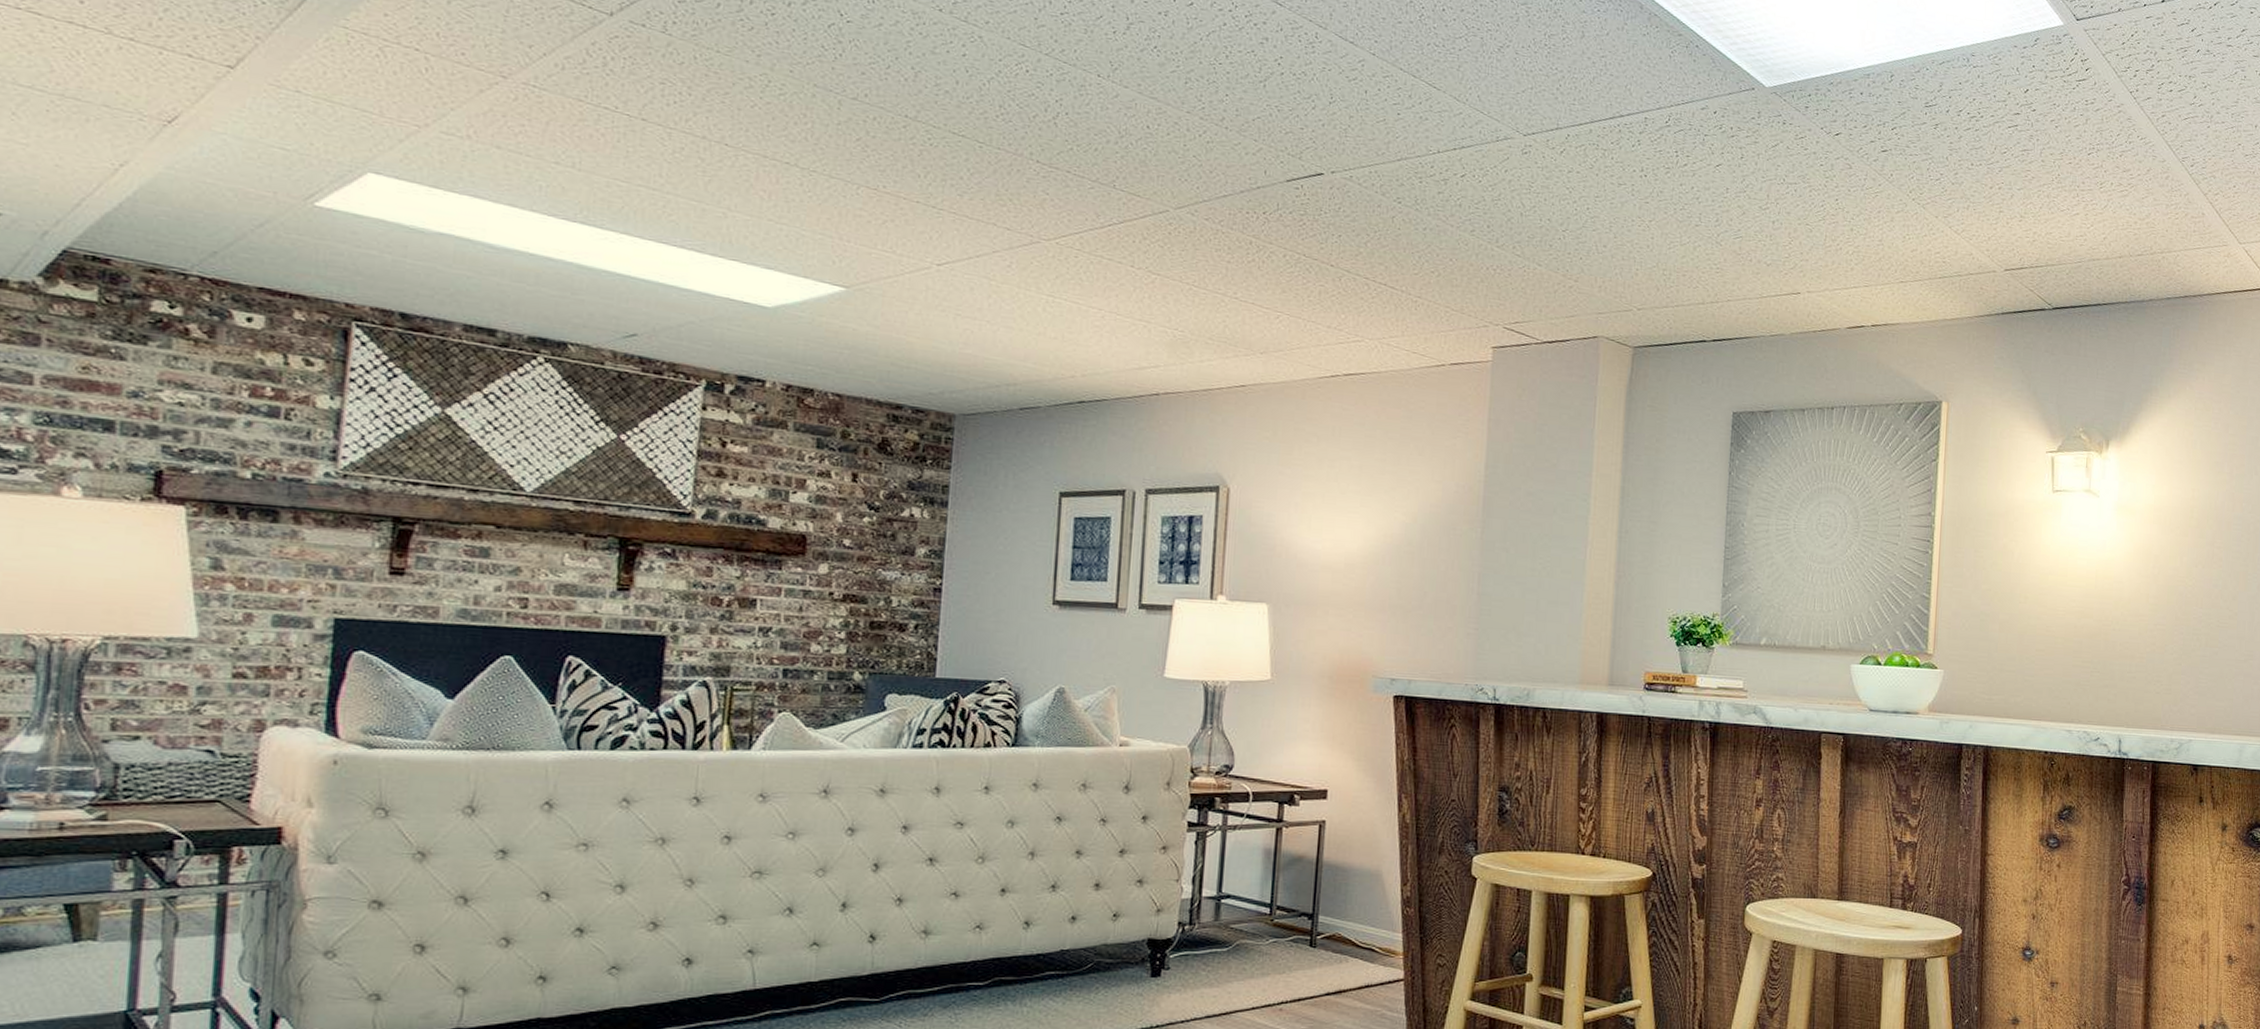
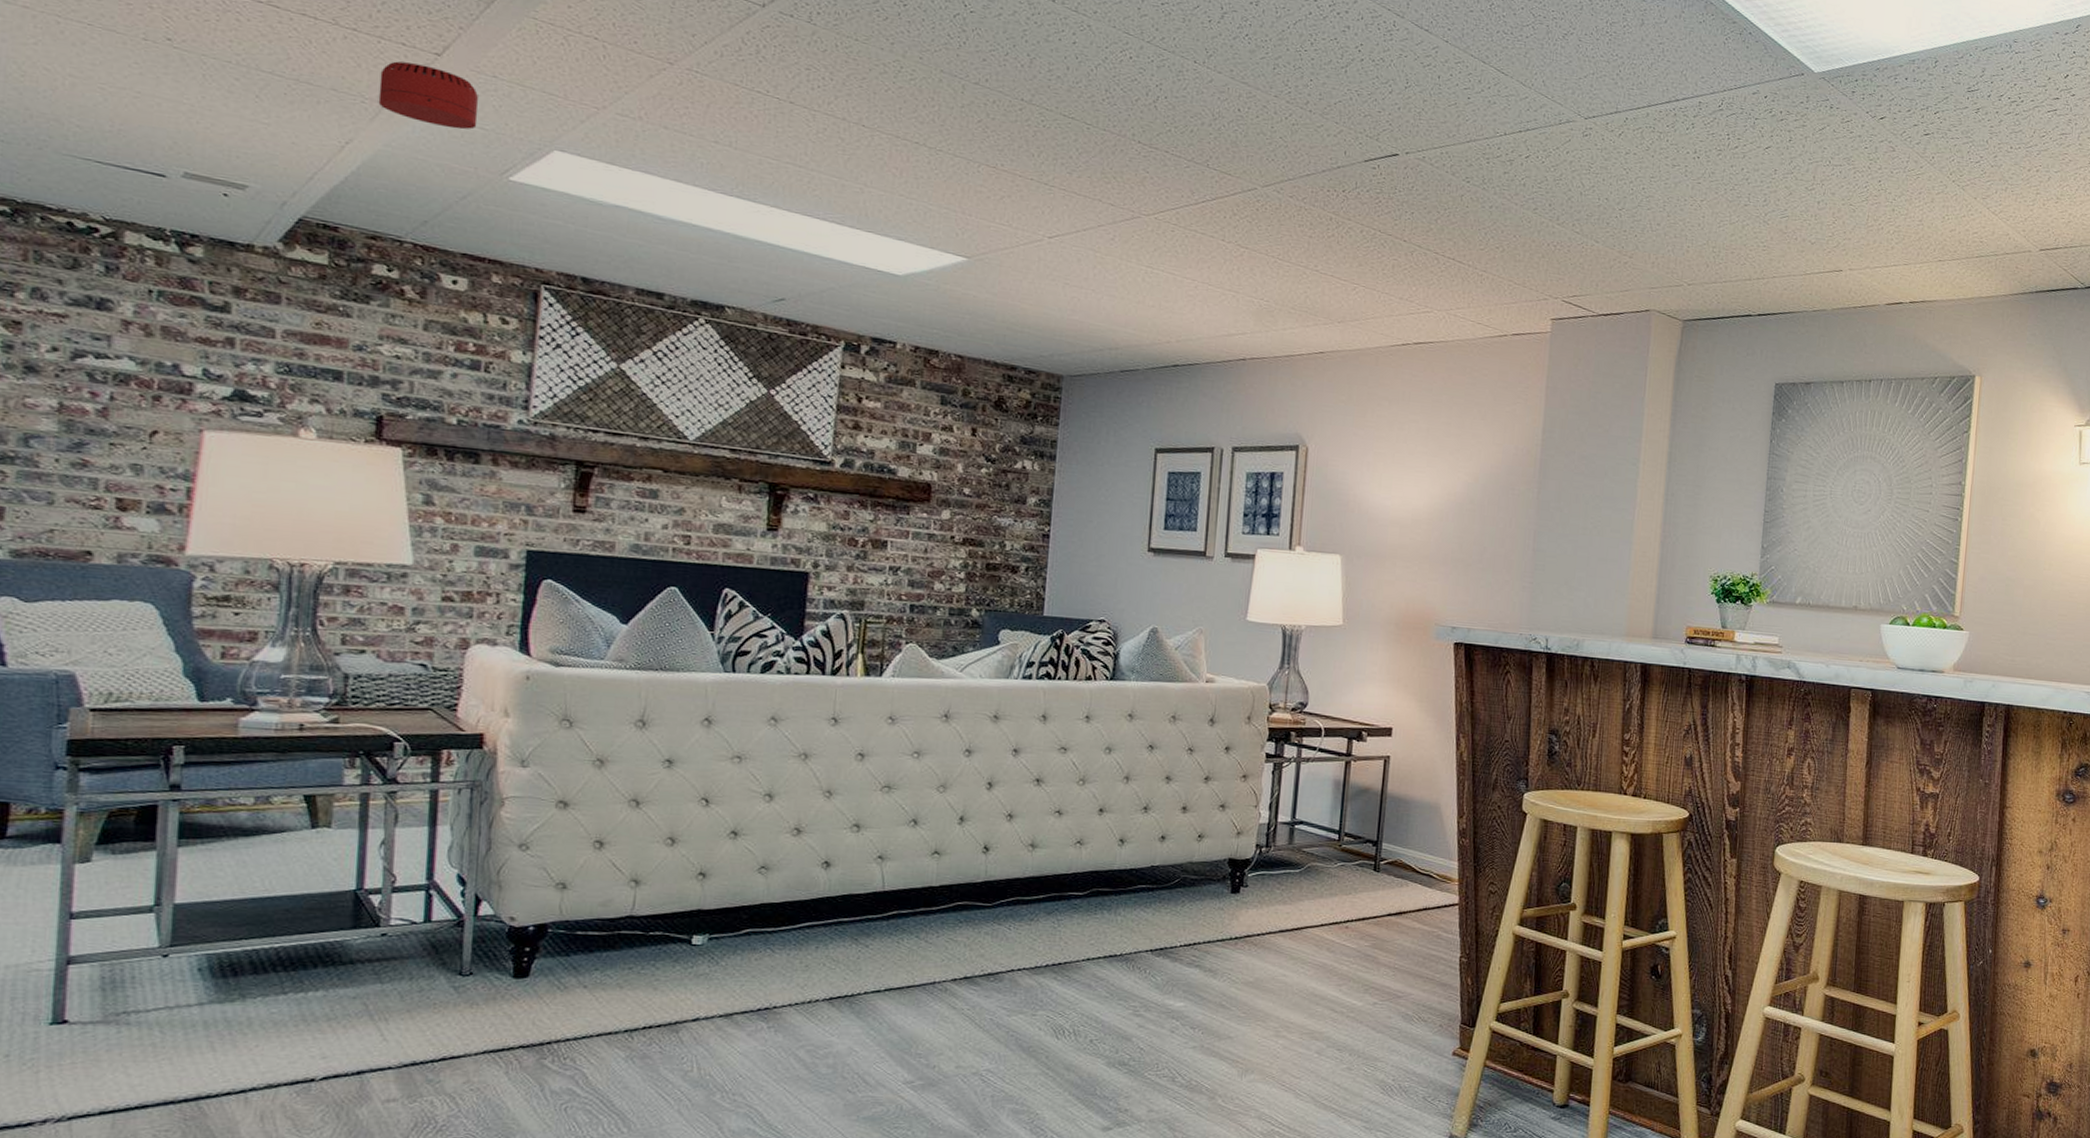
smoke detector: none [159,74,280,150] -> present [378,61,479,130]

